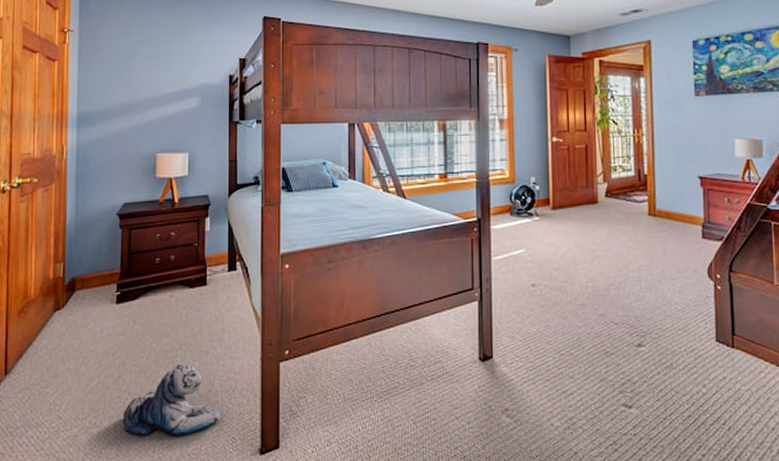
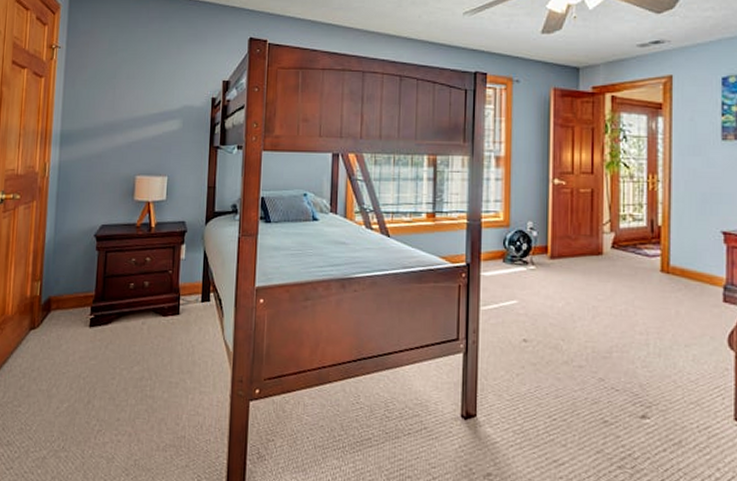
plush toy: present [122,364,222,437] -> none [90,394,189,469]

